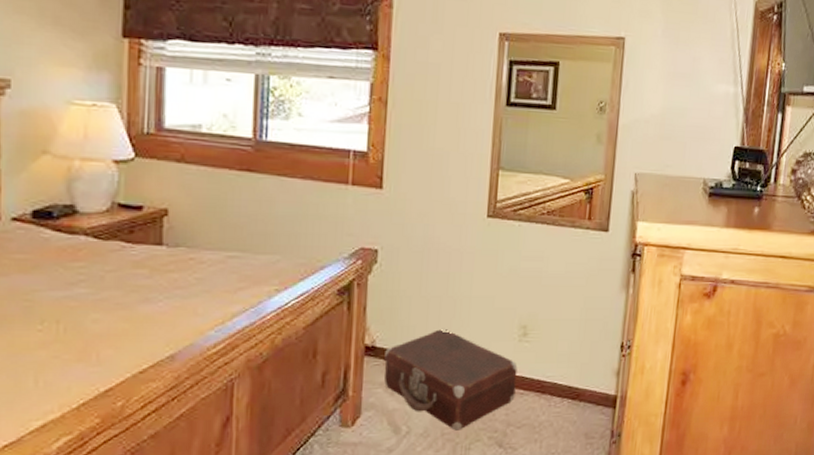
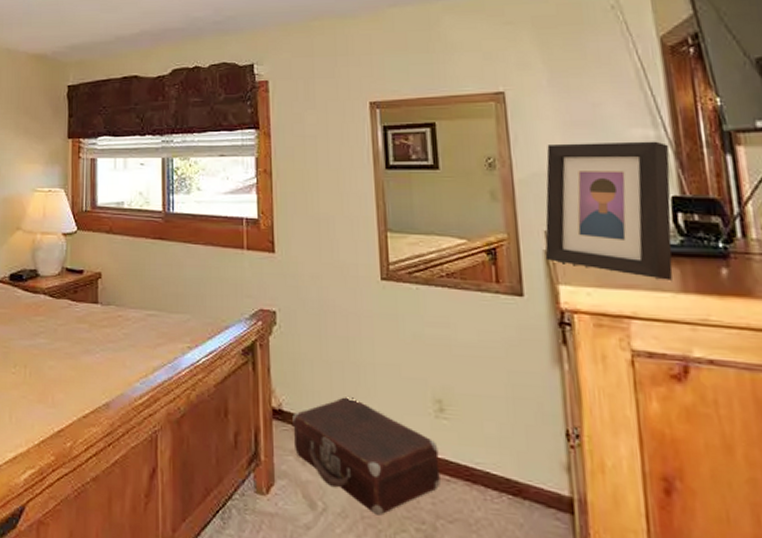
picture frame: none [631,93,742,217] -> present [545,141,673,280]

